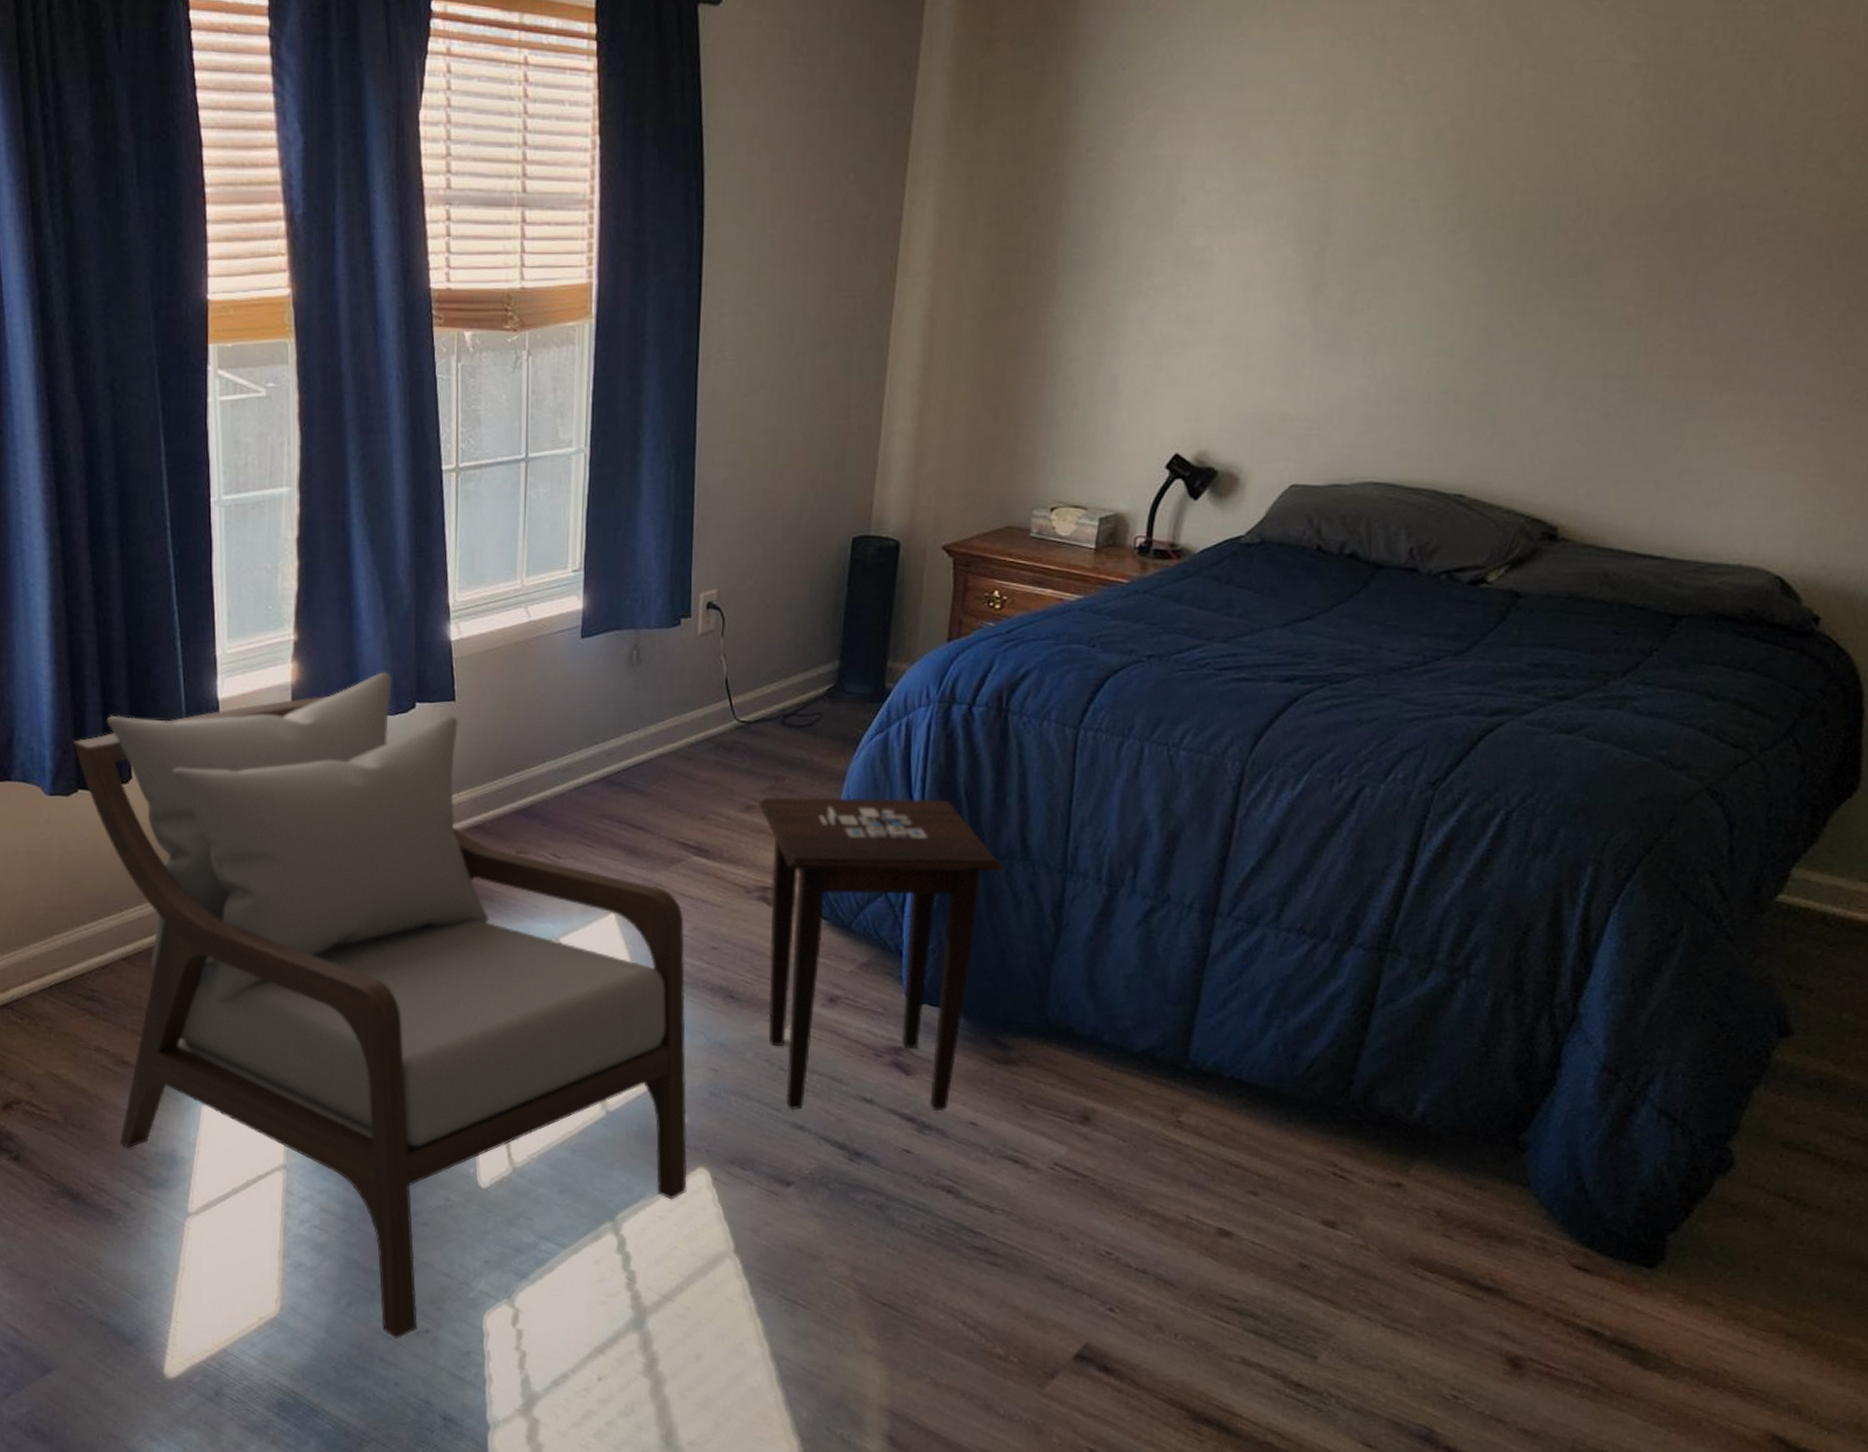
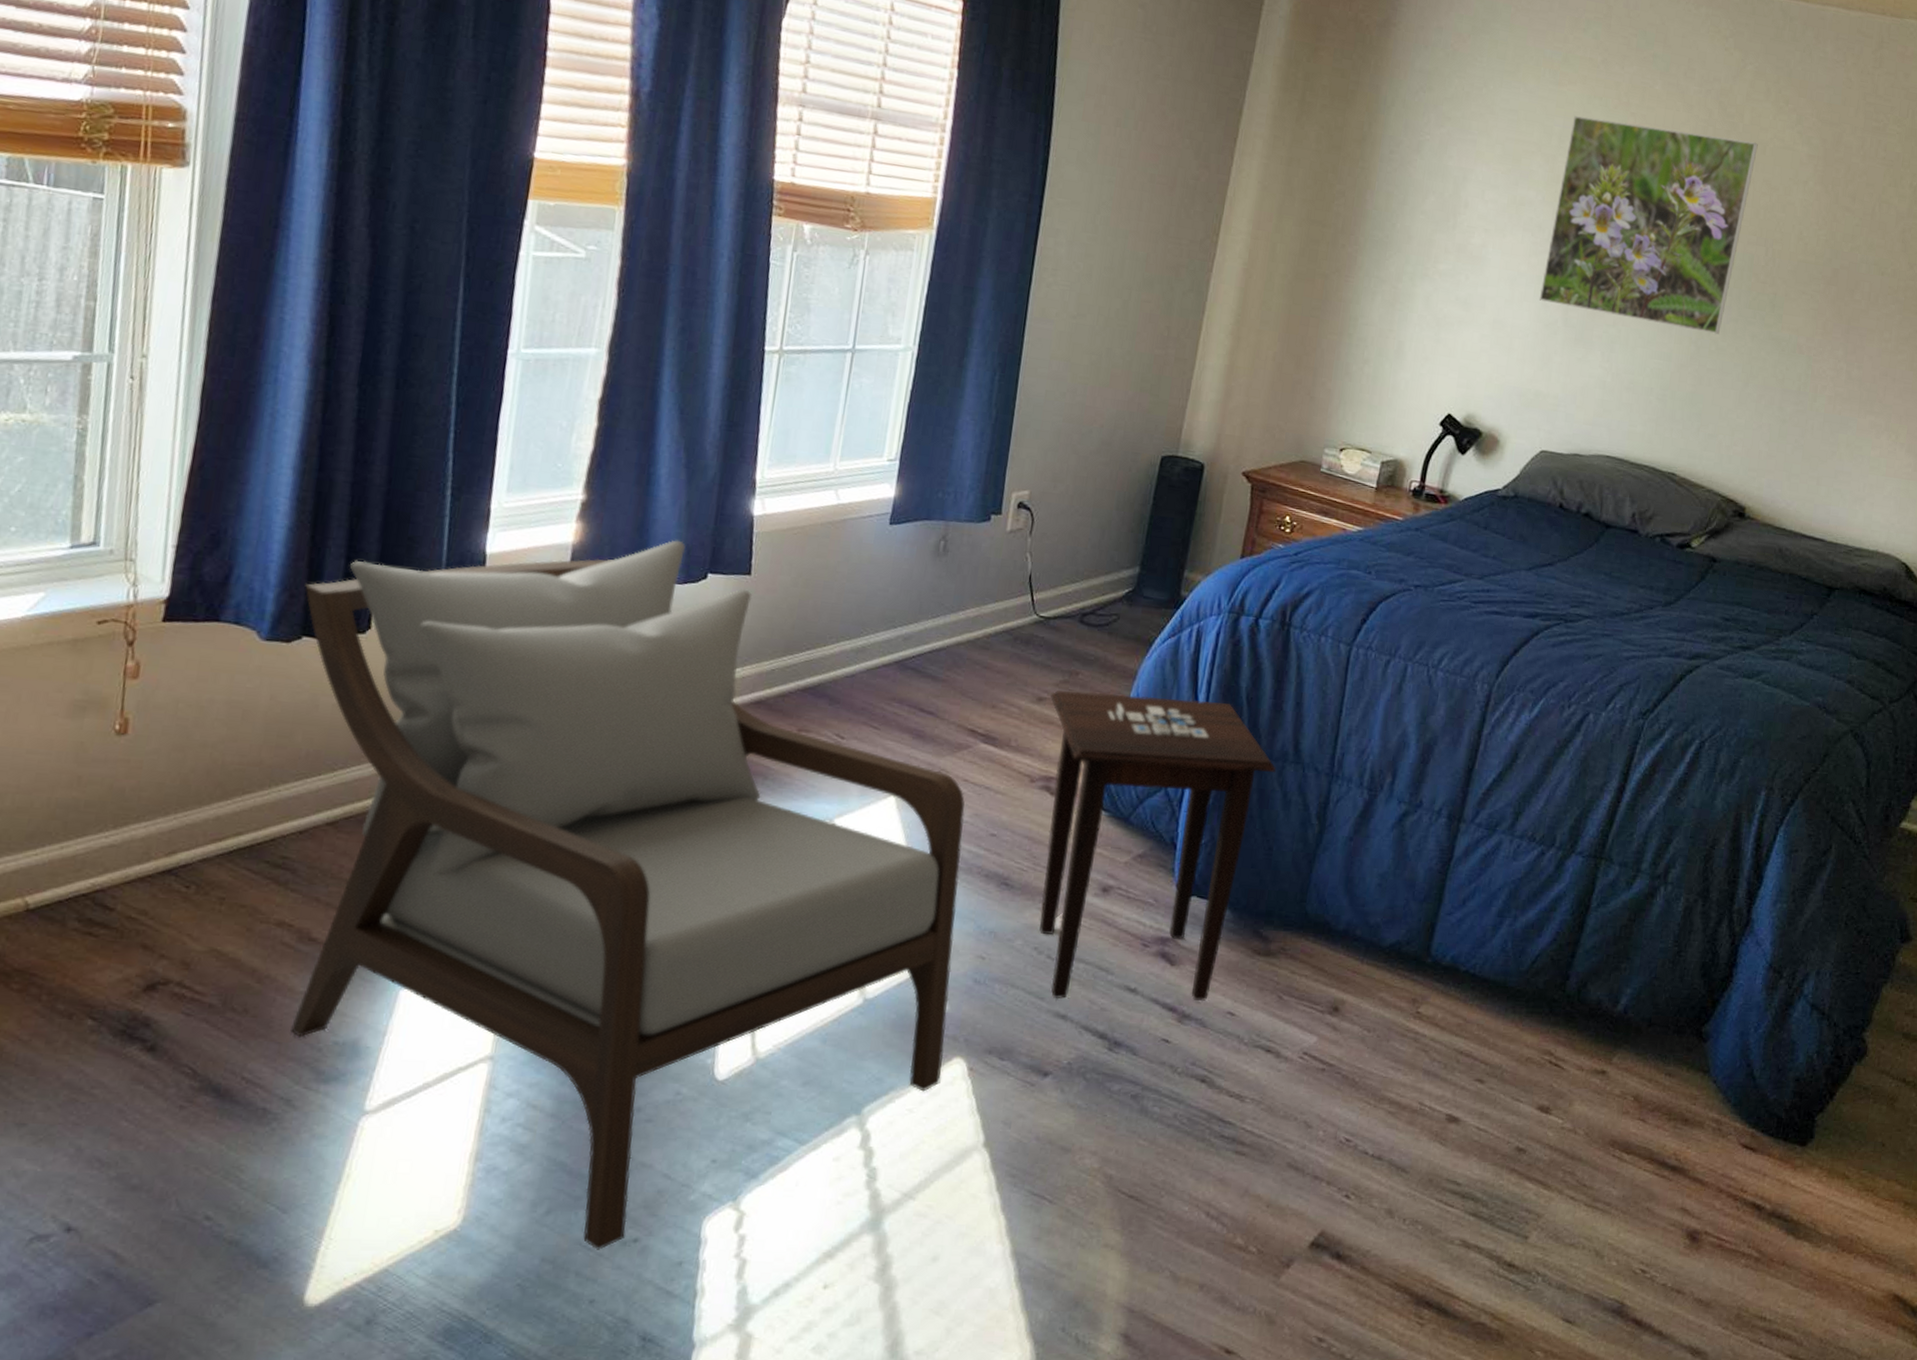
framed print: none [1279,59,1563,316] -> present [1539,116,1758,335]

